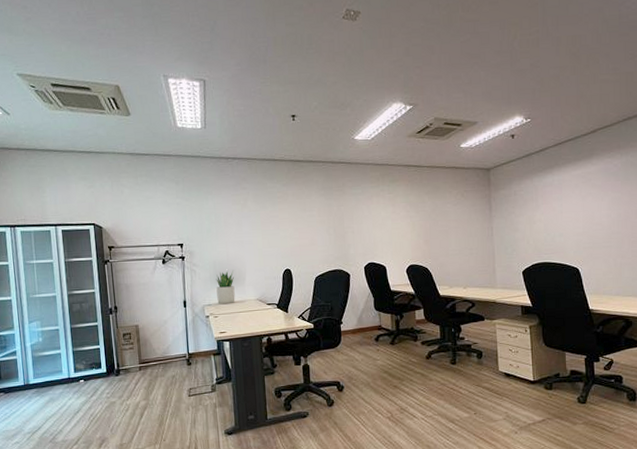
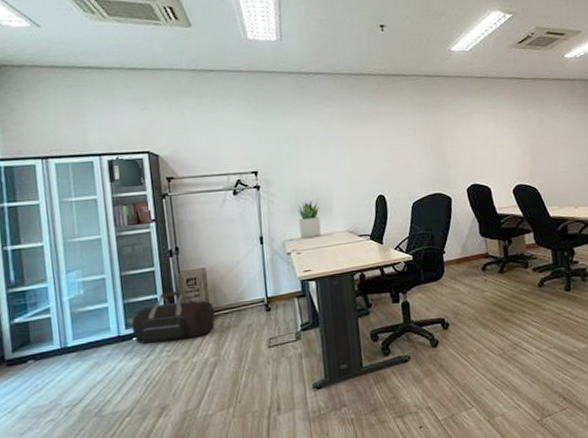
binder: none [65,227,91,254] -> present [111,156,145,188]
books: none [66,266,100,287] -> present [113,201,157,228]
duffel bag: none [79,343,146,386] -> present [131,291,215,344]

